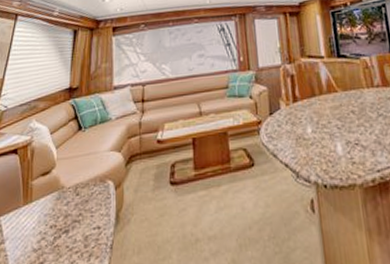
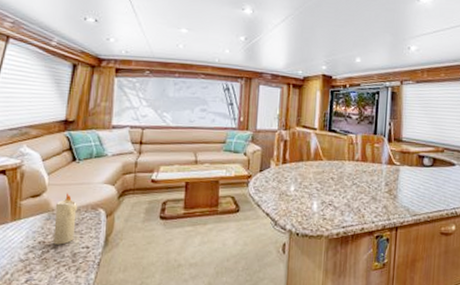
candle: none [64,166,86,228] -> present [53,193,77,245]

